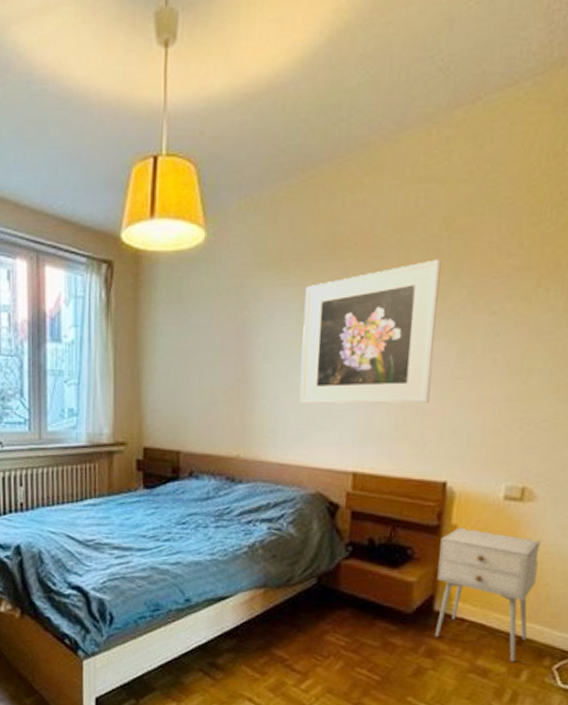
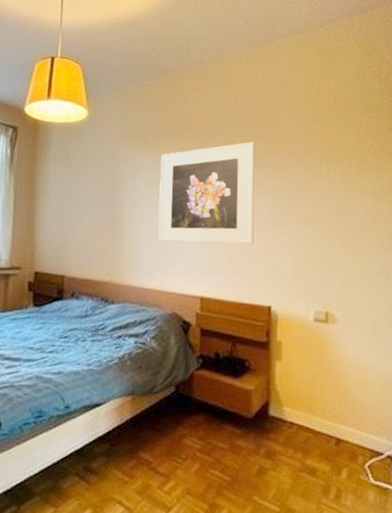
nightstand: present [435,527,541,662] -> none [269,343,344,461]

